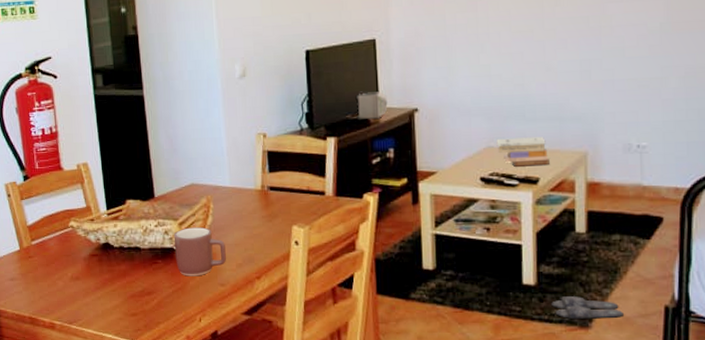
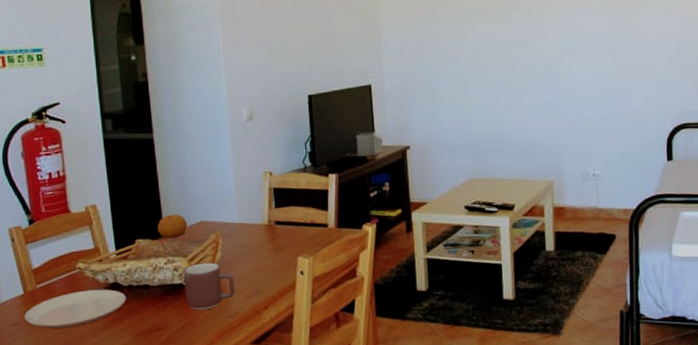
plate: none [20,249,117,286] -> present [24,289,126,329]
fruit: none [148,175,178,201] -> present [157,214,187,239]
books: present [496,137,549,167] -> none [478,169,522,195]
slippers: present [552,296,623,319] -> none [528,307,587,327]

